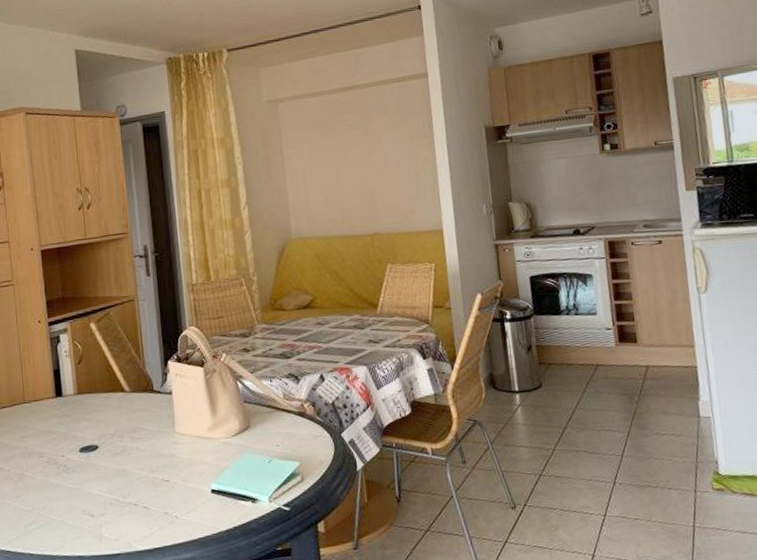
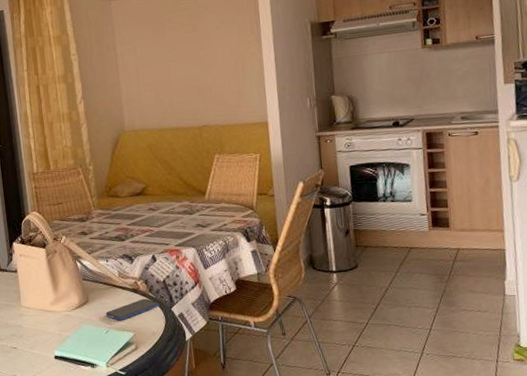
smartphone: none [269,423,328,448] -> present [106,298,159,320]

